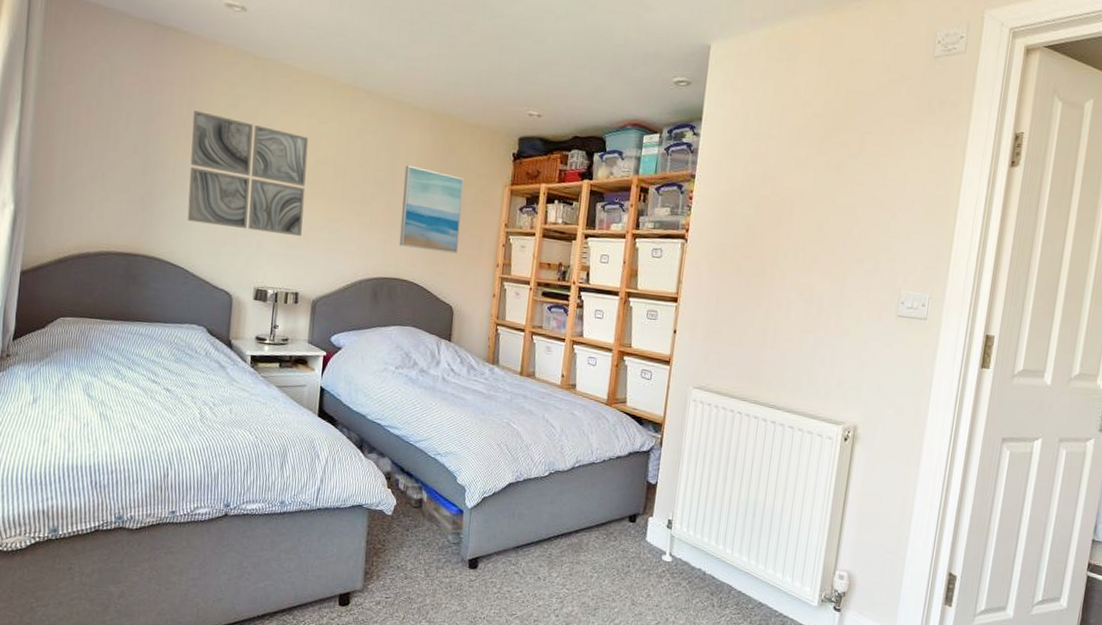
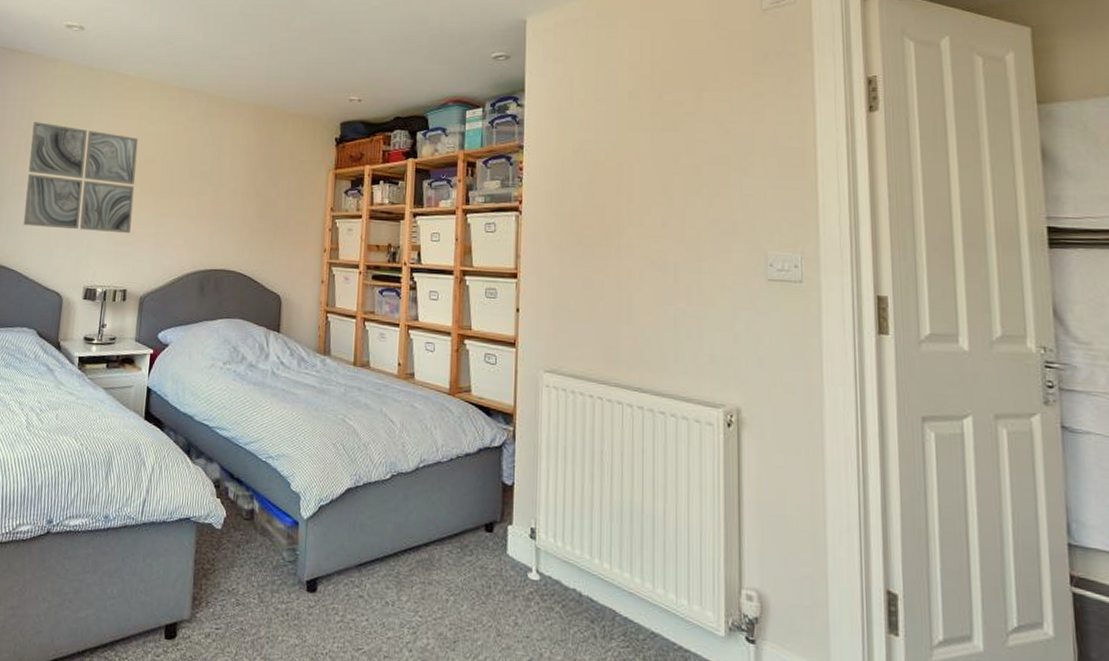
wall art: present [399,165,464,254] -> none [225,157,288,241]

